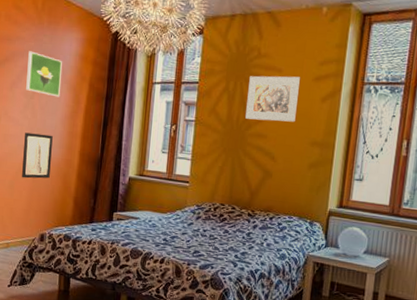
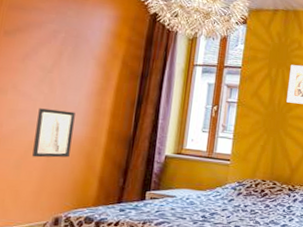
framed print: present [26,51,63,97] -> none [43,23,91,73]

